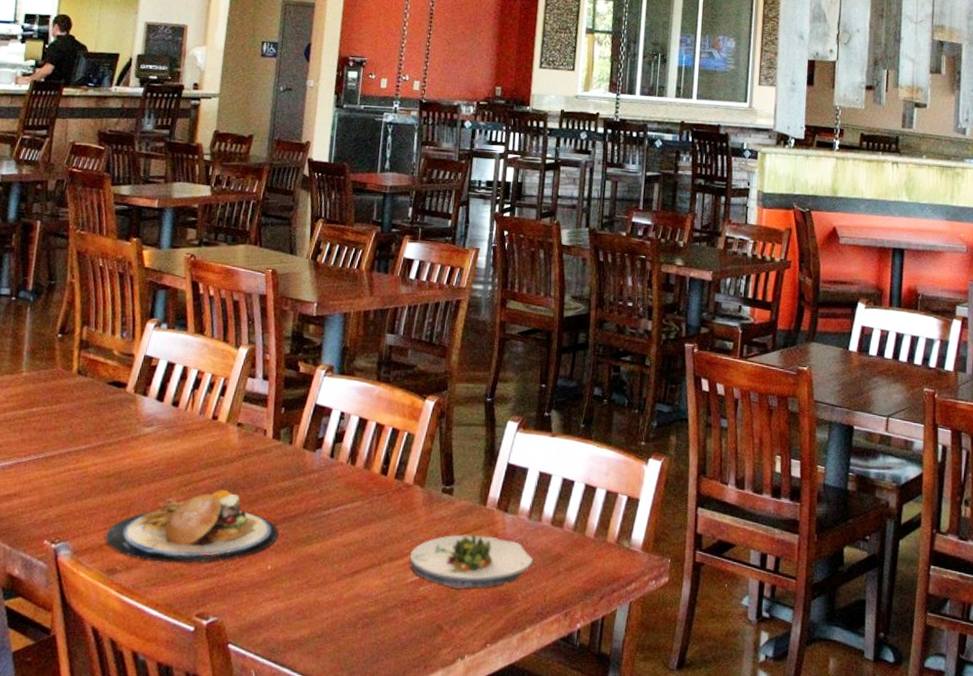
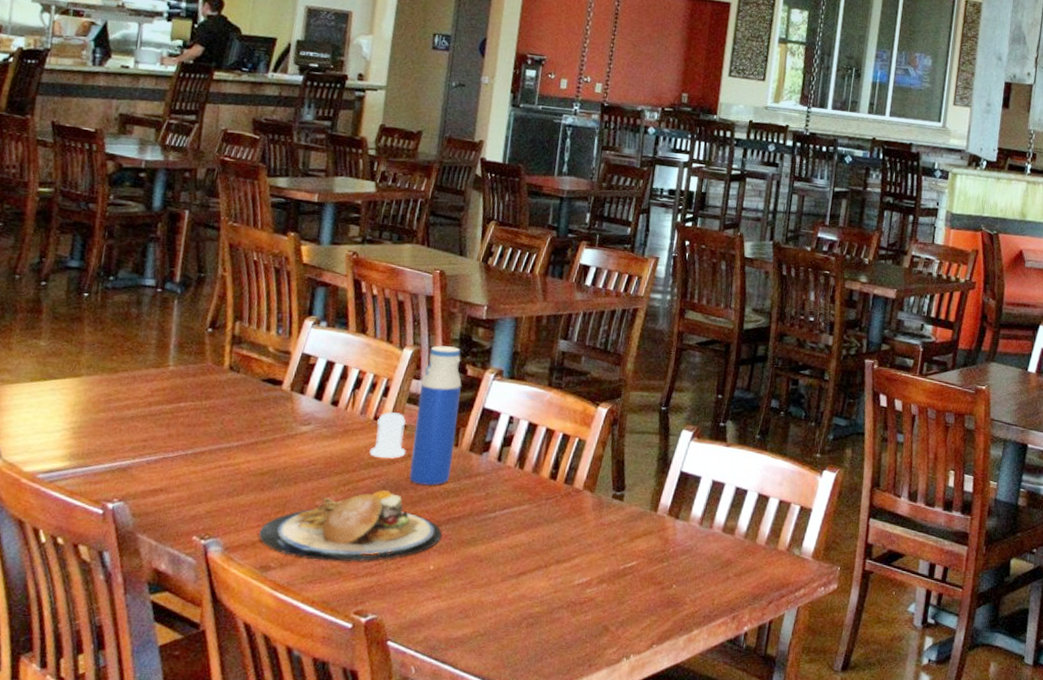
salt shaker: none [208,410,243,458] -> present [369,411,406,459]
water bottle: none [246,343,295,484] -> present [409,345,462,486]
salad plate: present [409,533,534,589] -> none [577,538,703,592]

